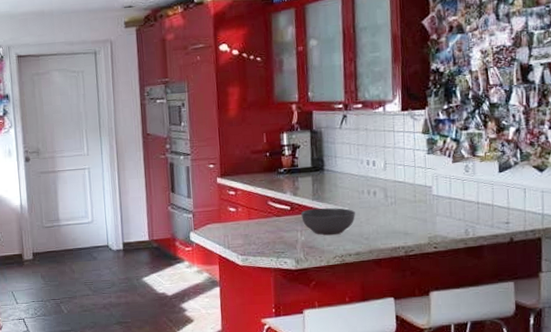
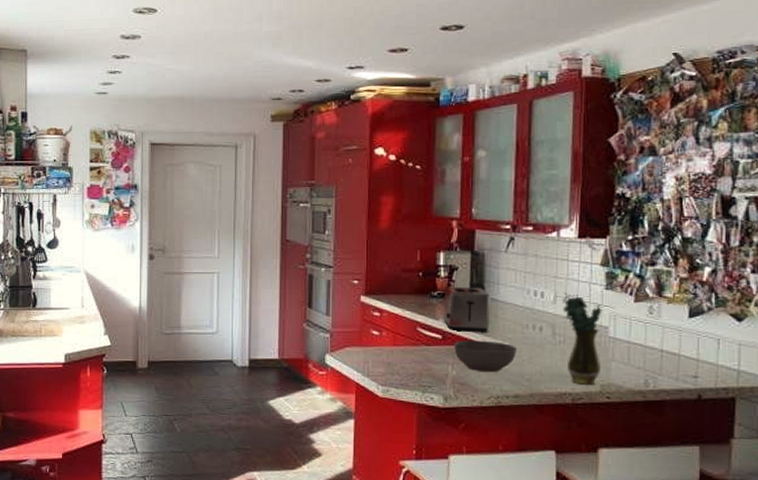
toaster: none [289,162,330,202] -> present [444,286,491,332]
vase: none [392,159,427,239] -> present [563,292,602,385]

